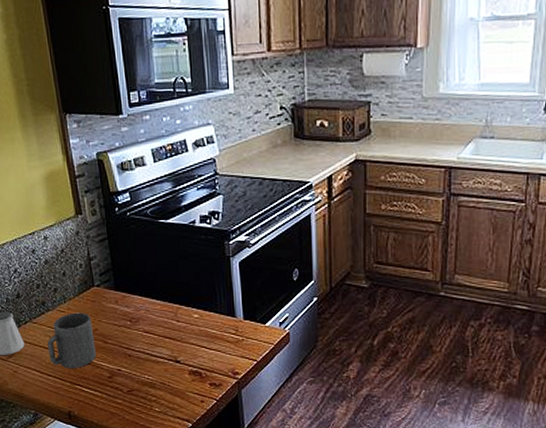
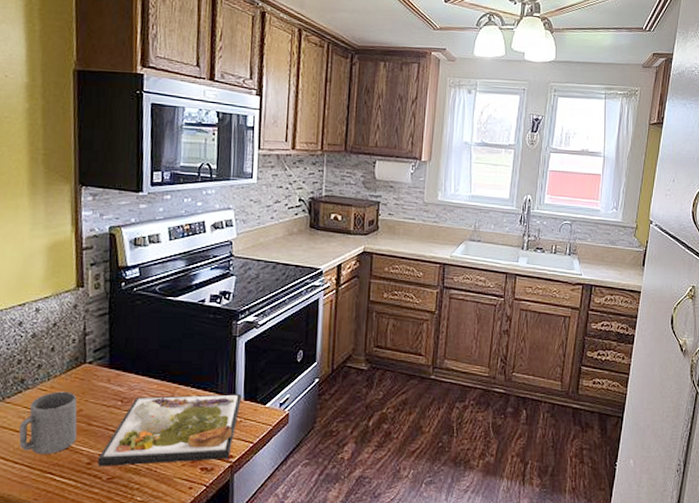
dinner plate: none [117,314,241,380] -> present [98,394,242,467]

